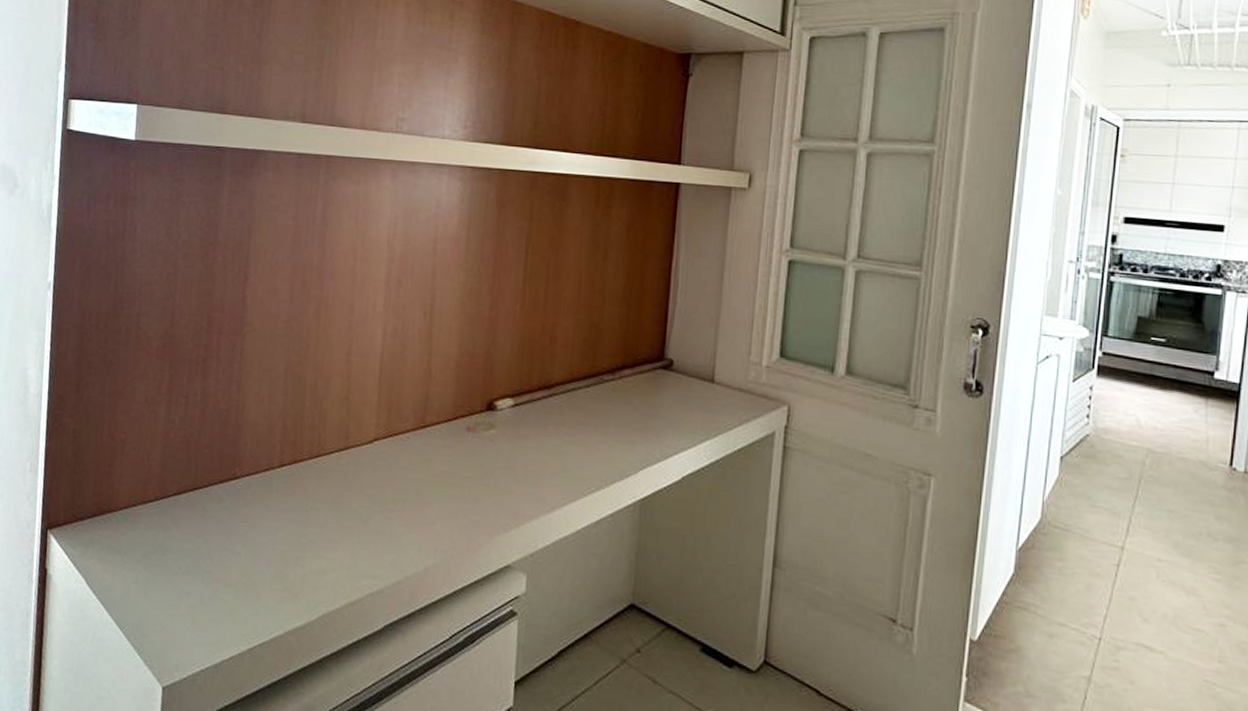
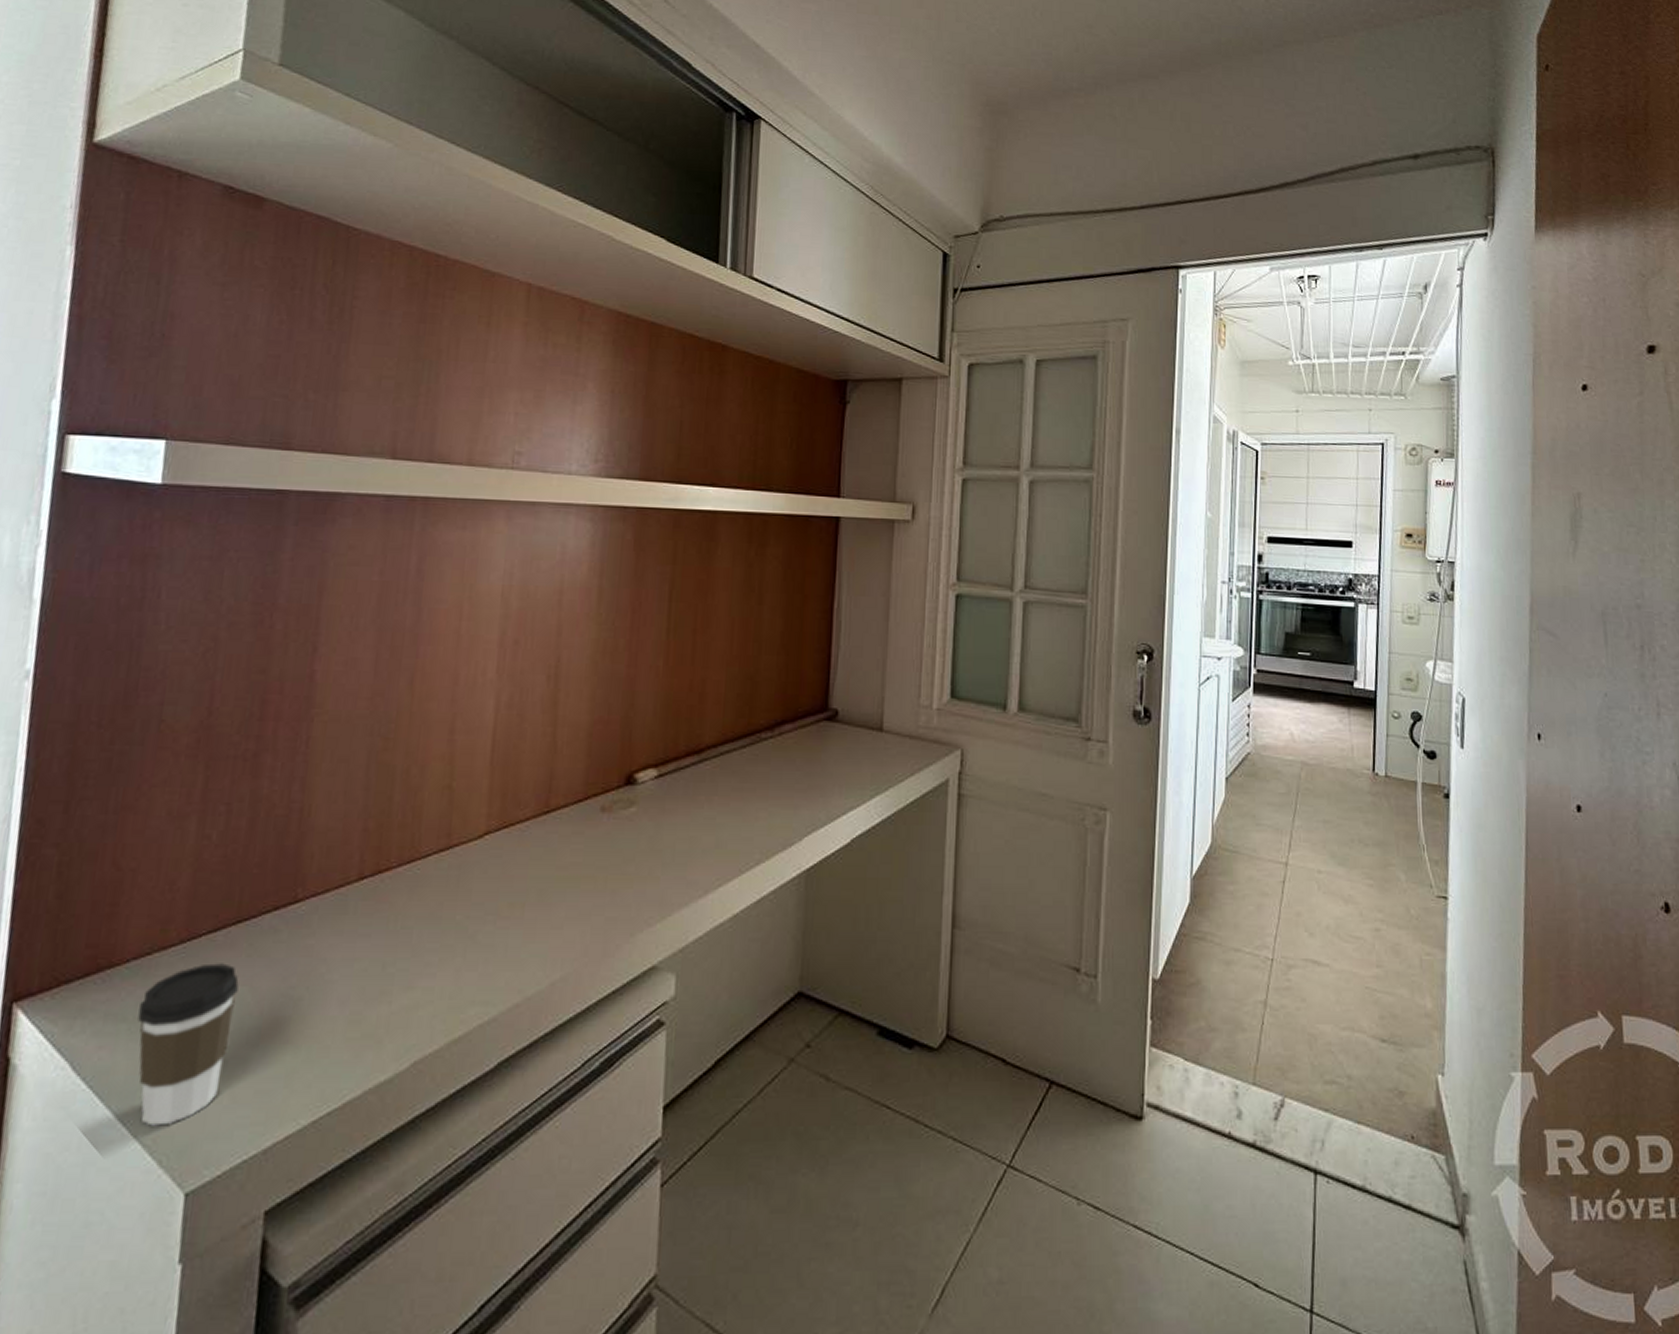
coffee cup: none [128,518,196,635] -> present [138,963,239,1126]

